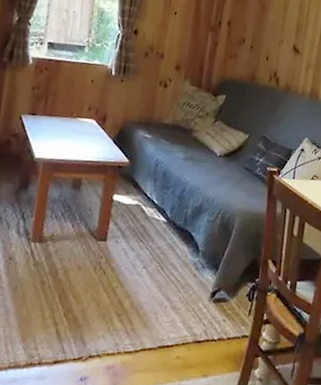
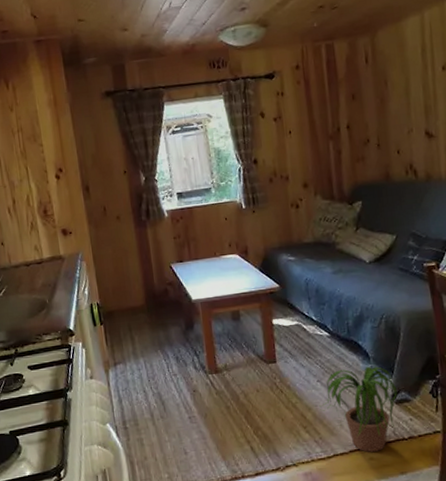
potted plant: none [139,259,220,350] -> present [319,366,402,452]

